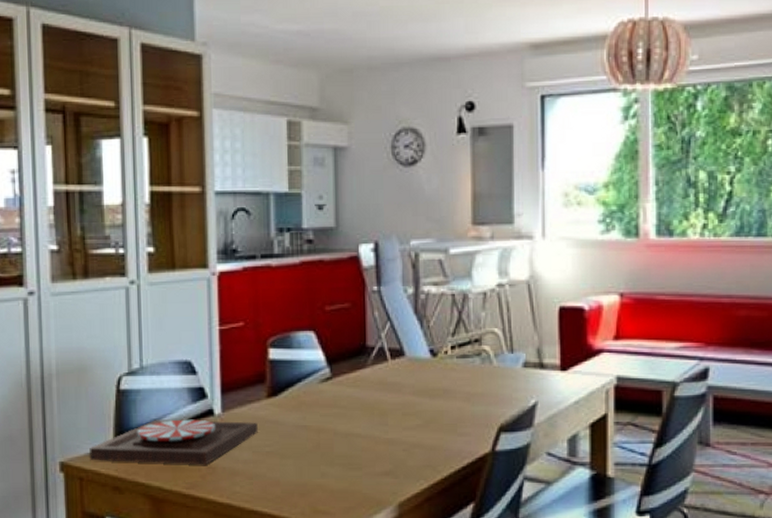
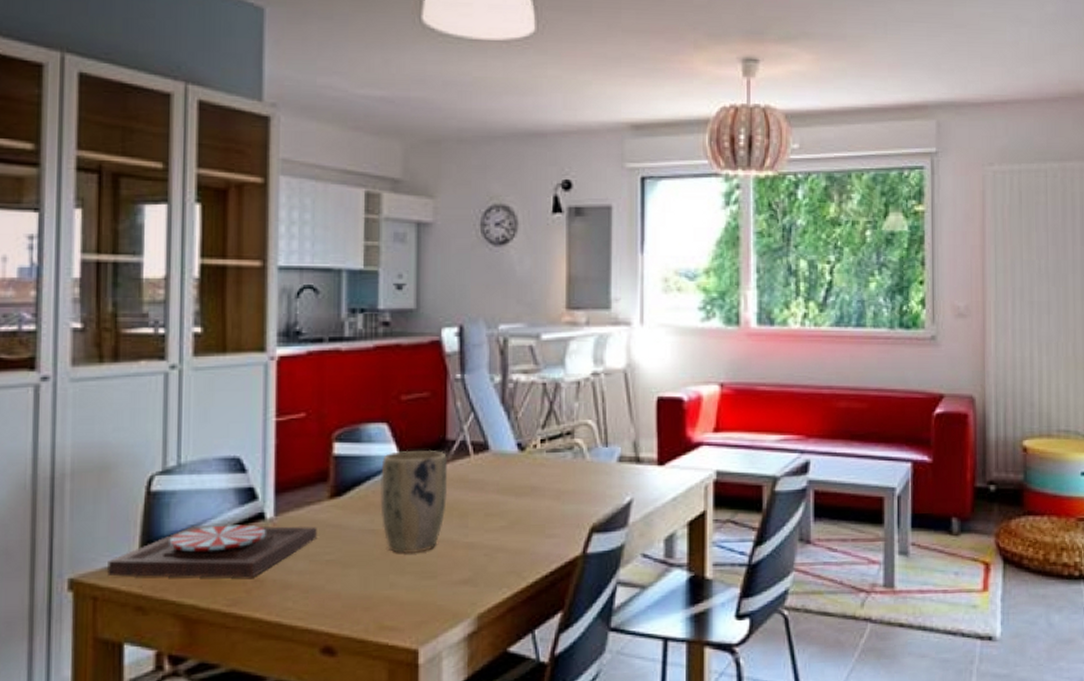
plant pot: none [310,355,369,448] -> present [380,449,448,554]

